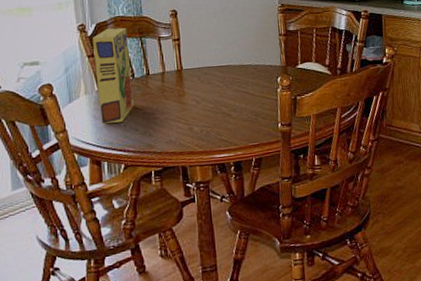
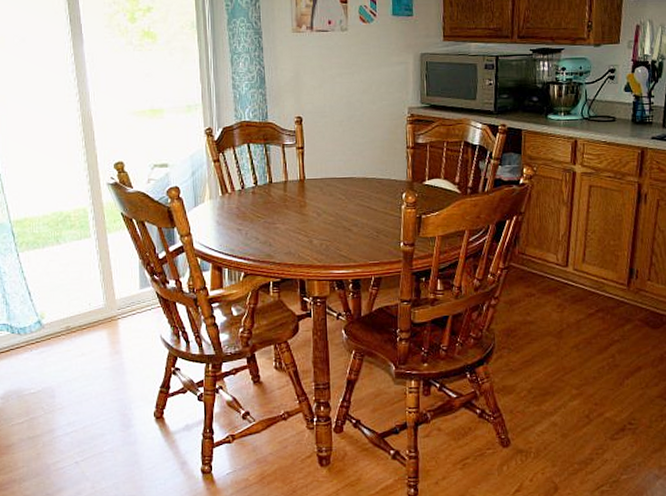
cereal box: present [93,27,134,124] -> none [219,133,256,230]

